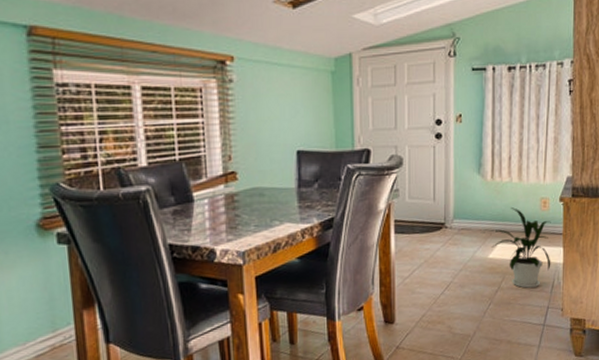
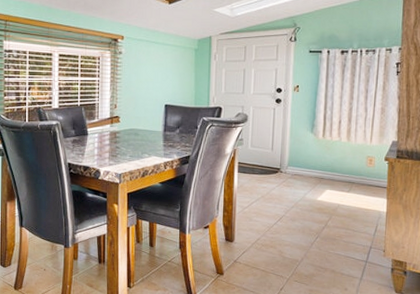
house plant: present [480,207,551,288] -> none [311,162,376,229]

